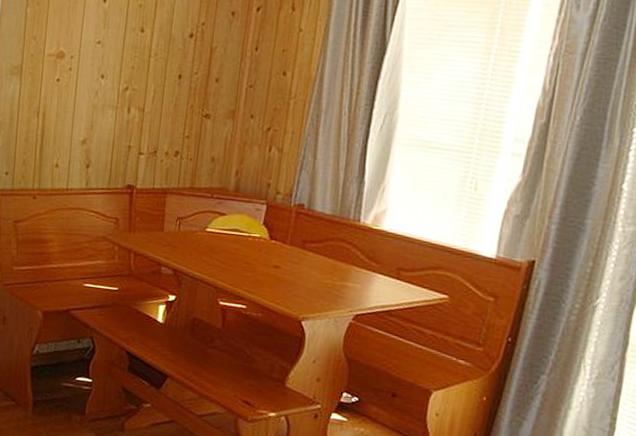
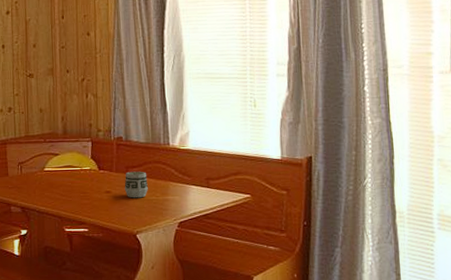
cup: none [296,246,327,280] -> present [124,171,148,198]

